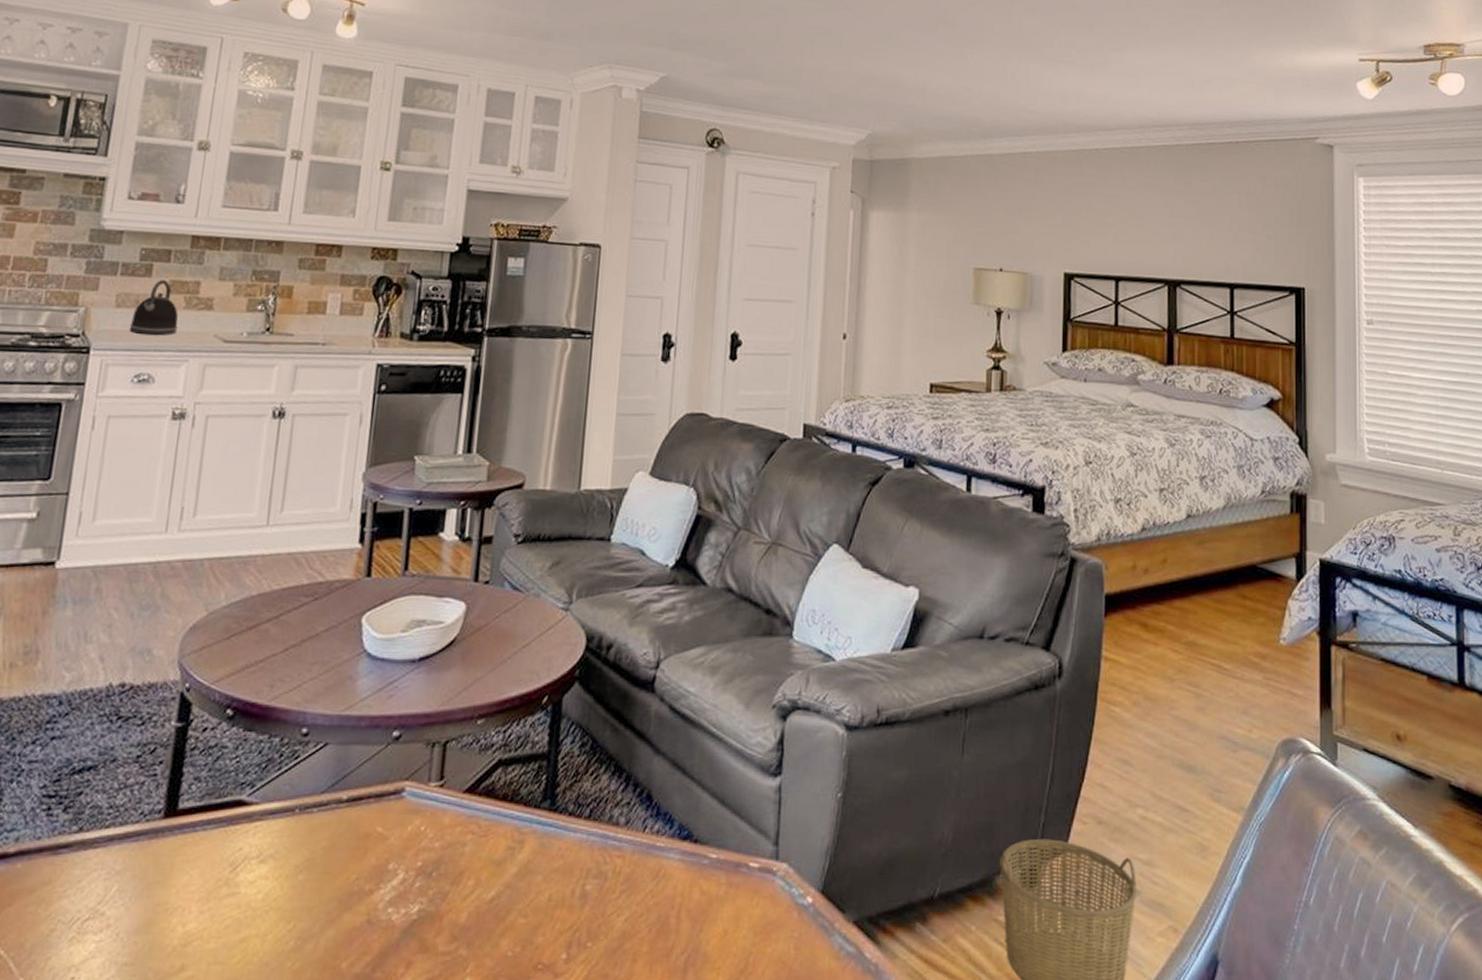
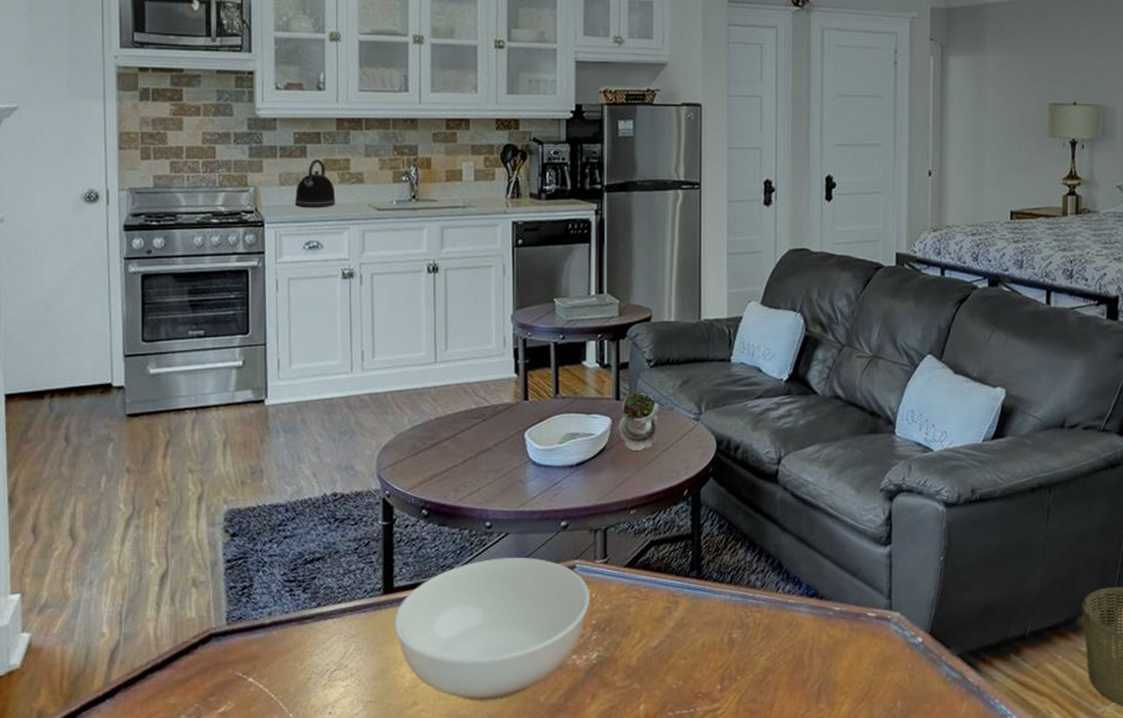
bowl: none [171,775,419,968] -> present [394,558,590,702]
succulent plant: none [473,571,524,645] -> present [618,391,659,451]

